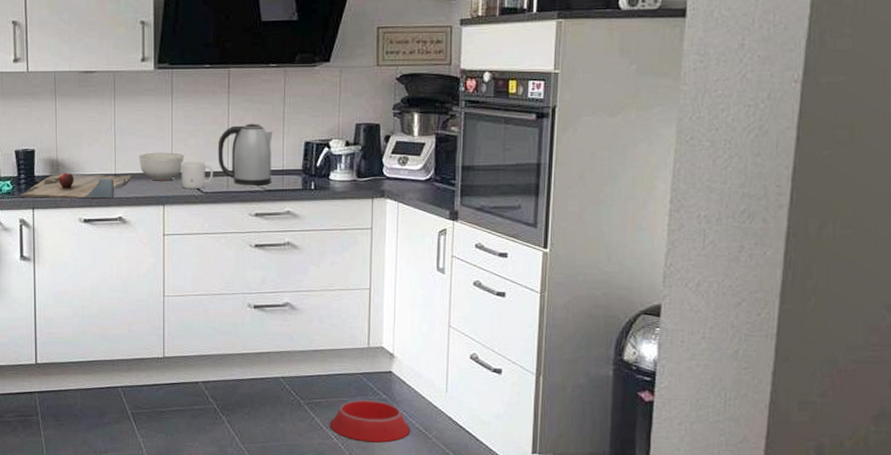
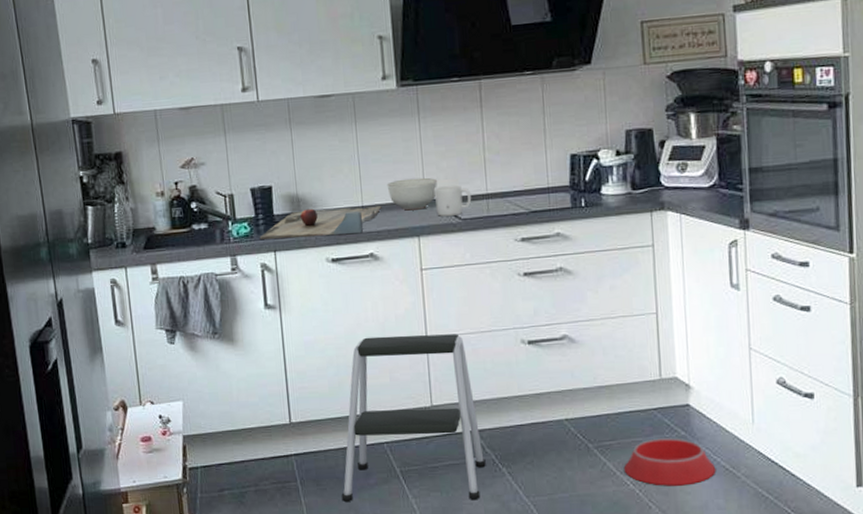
step stool: none [77,292,208,443] -> present [341,334,486,502]
kettle: present [218,123,273,185] -> none [473,138,536,208]

